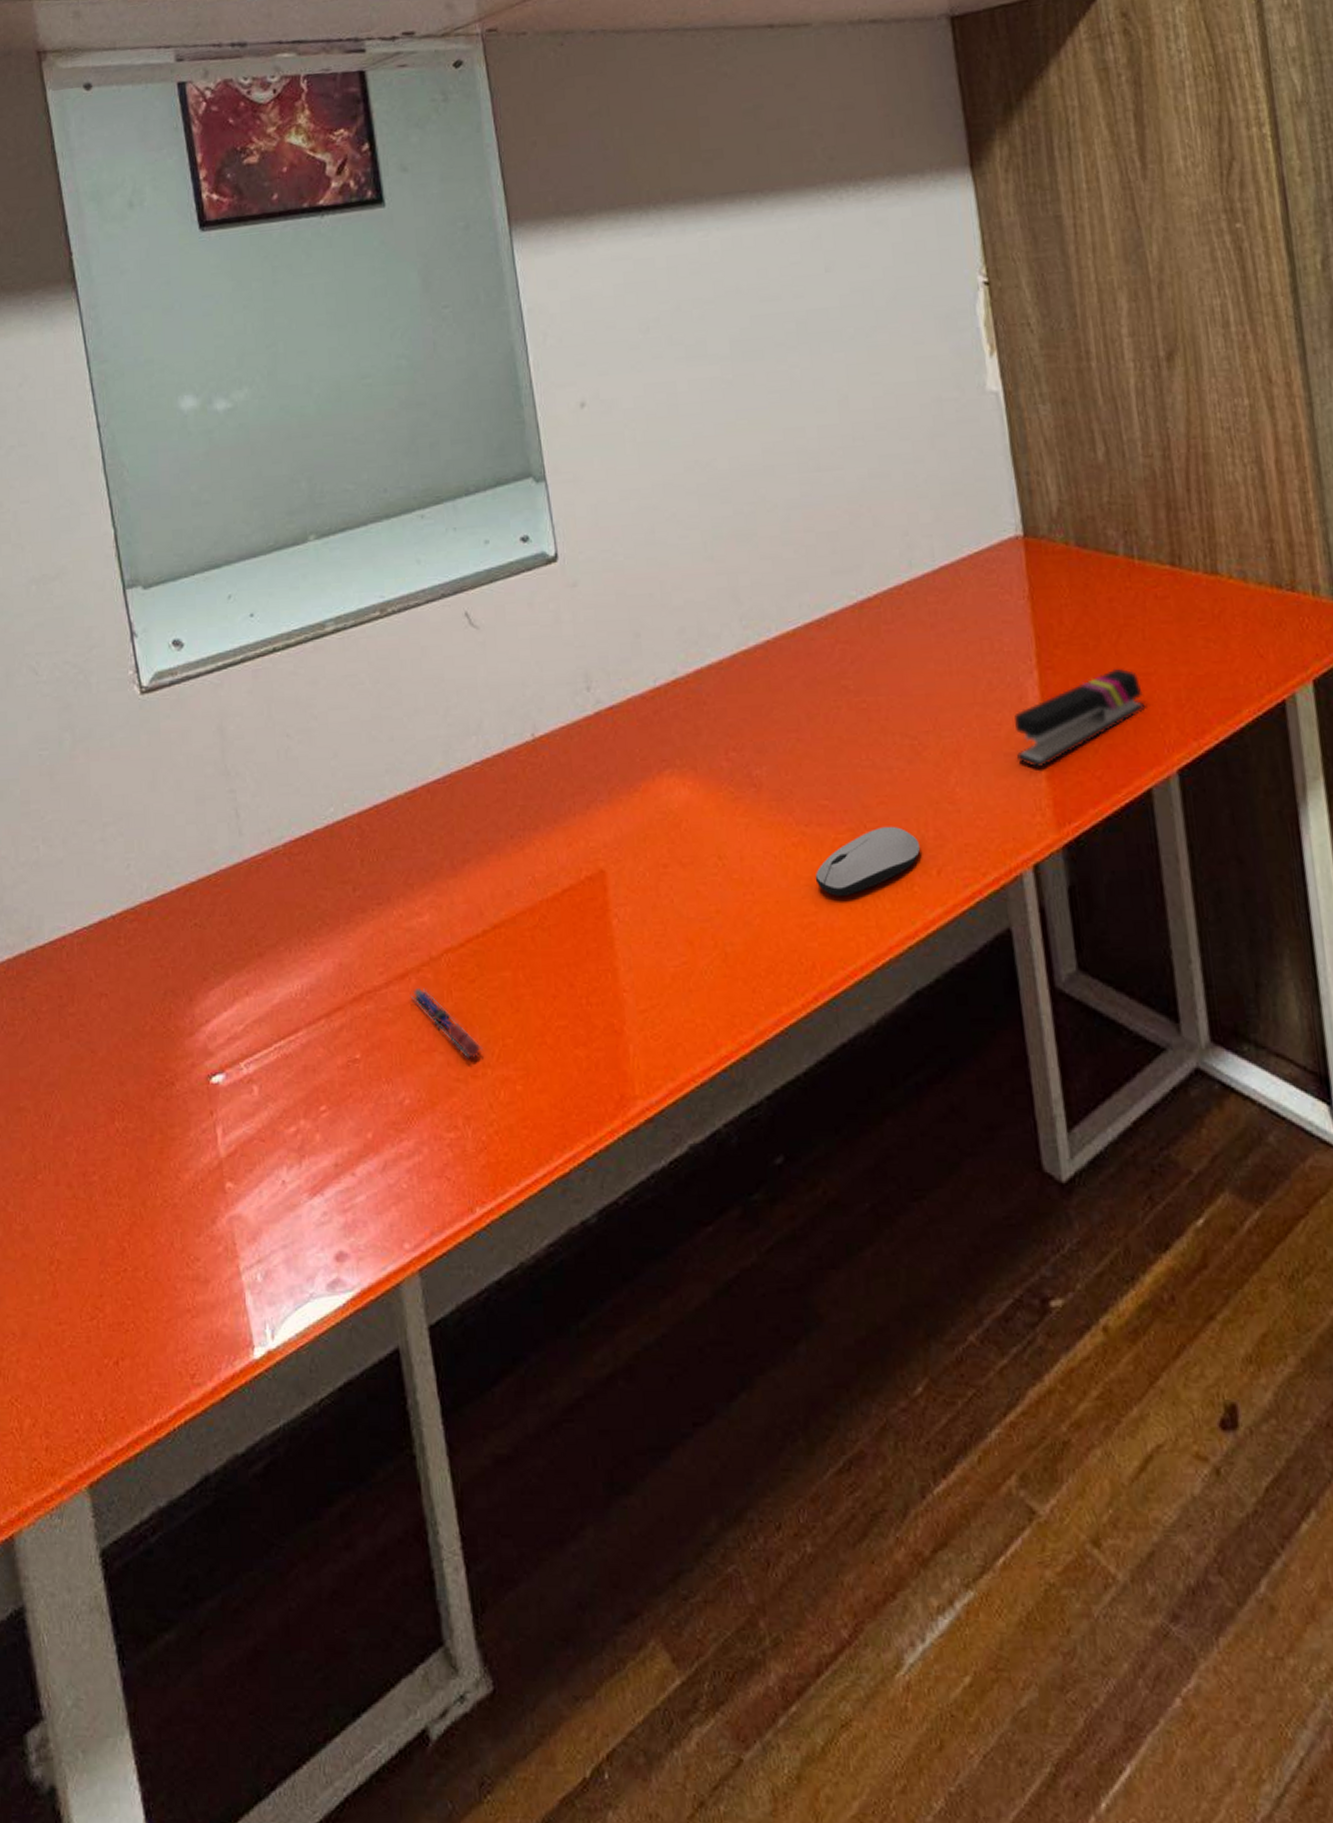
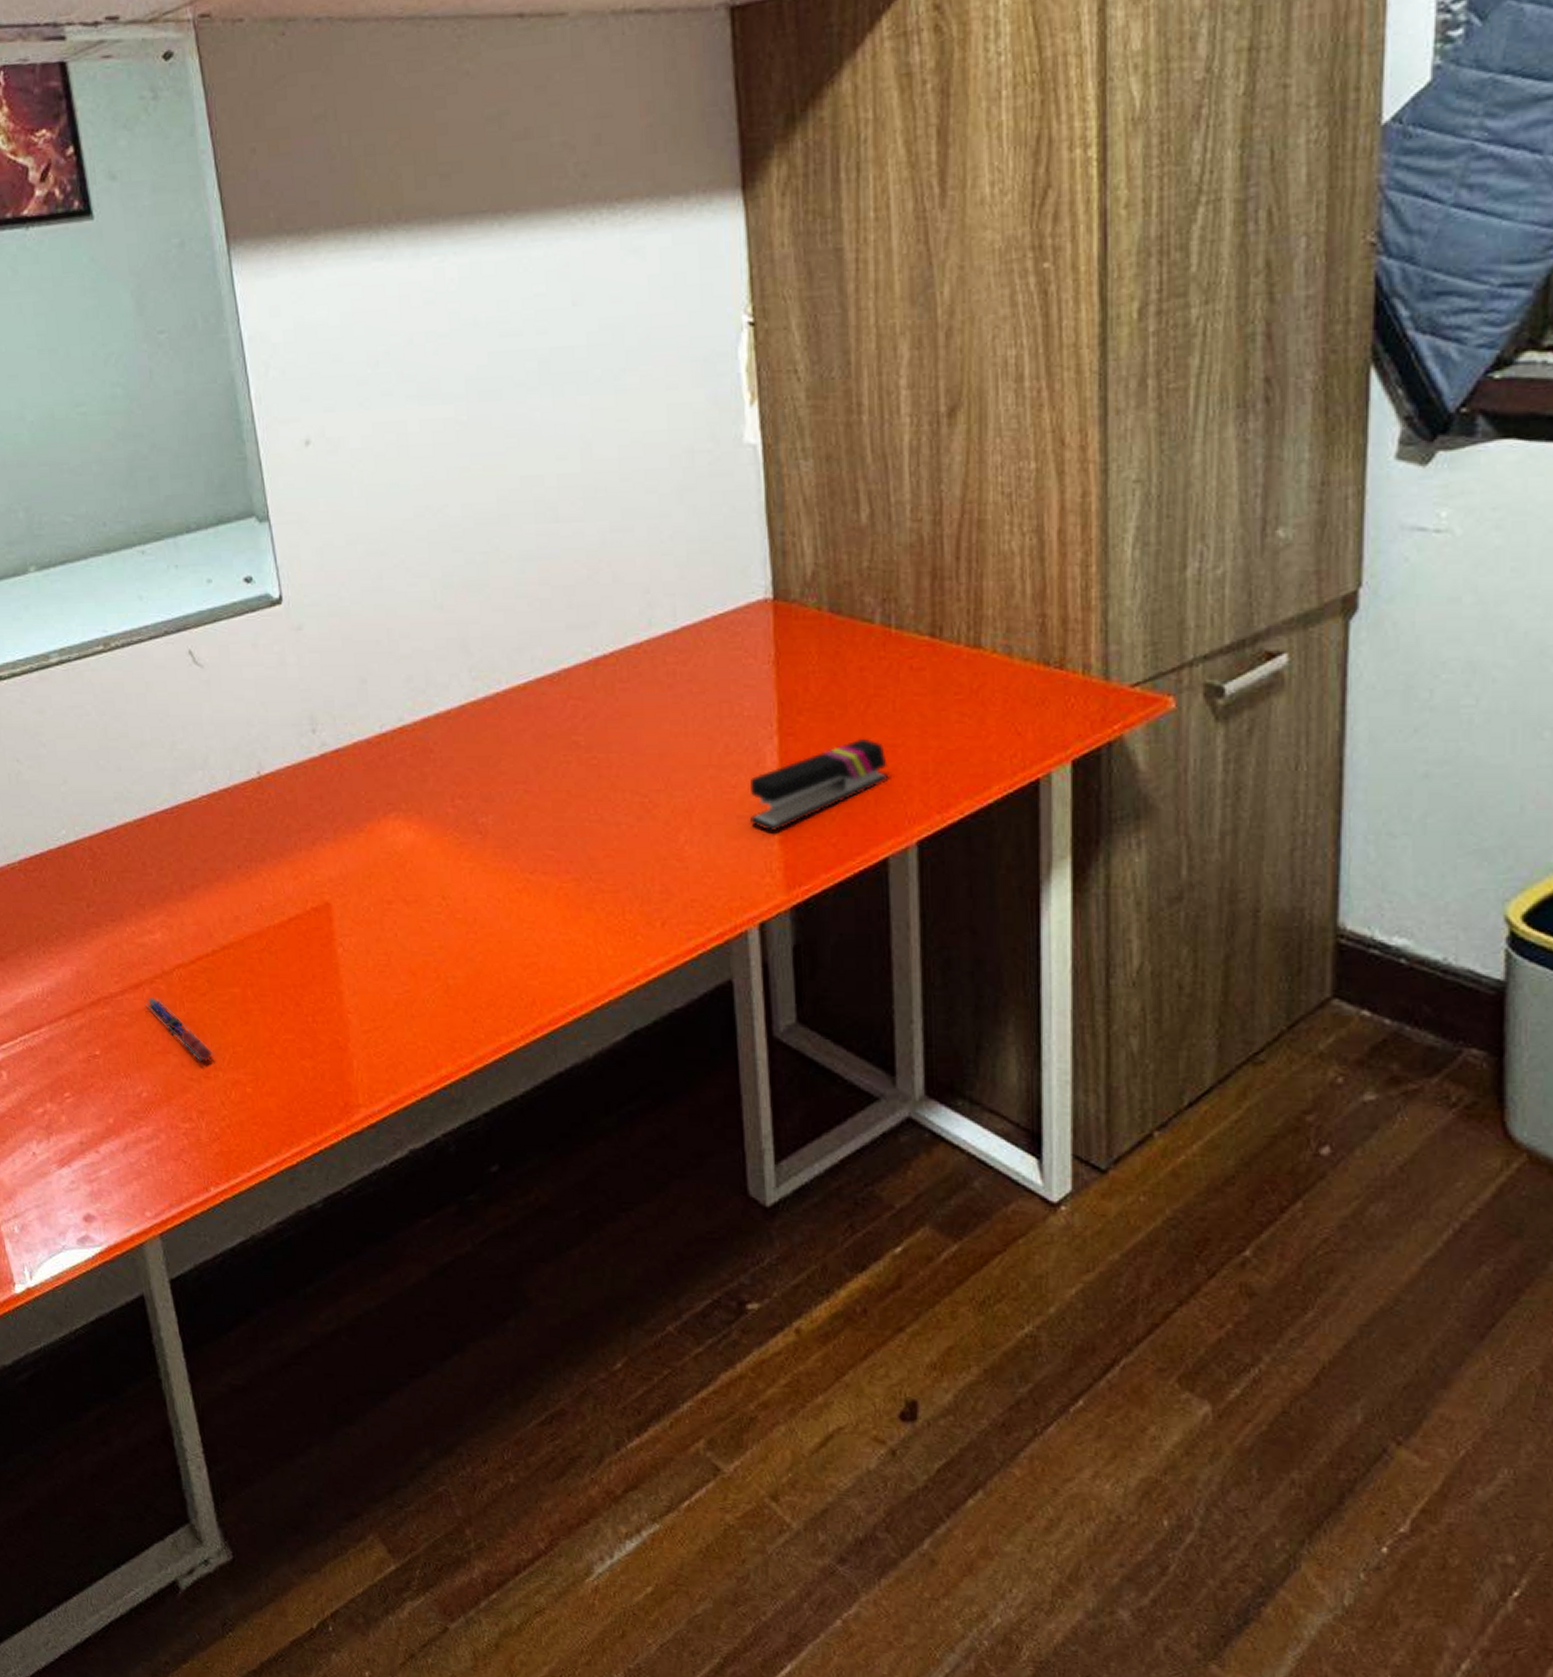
computer mouse: present [815,826,920,896] -> none [538,878,645,940]

